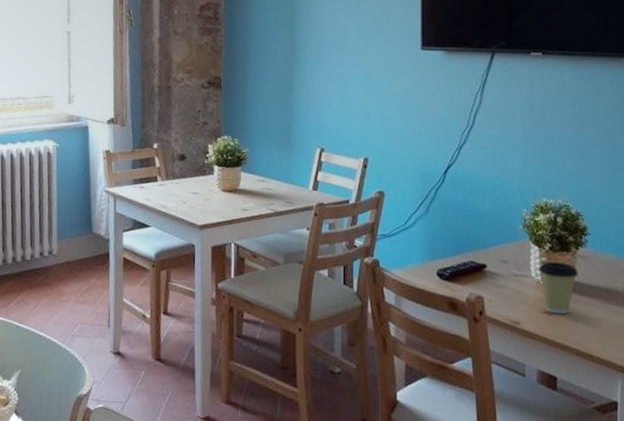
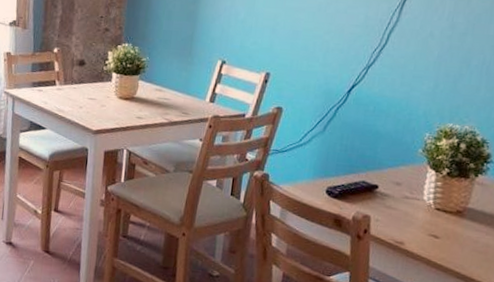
coffee cup: present [539,261,579,315] -> none [432,186,474,239]

